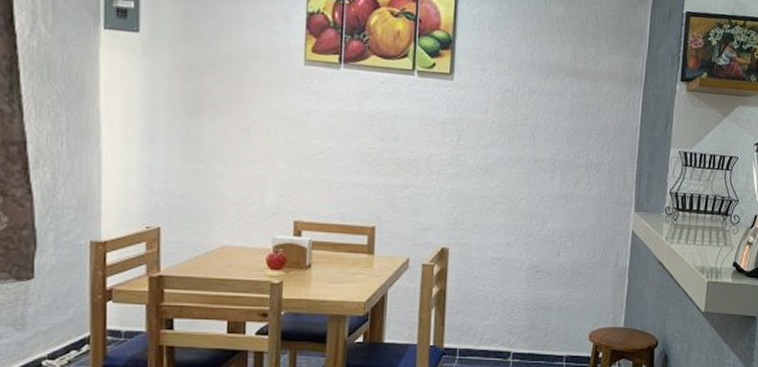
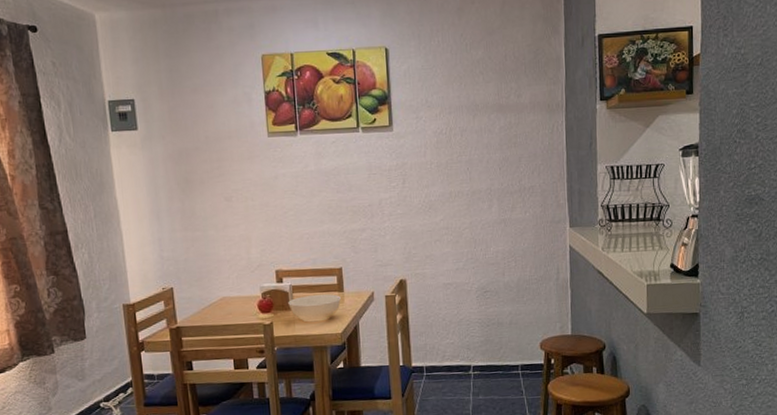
bowl: none [305,254,369,287] -> present [288,294,341,323]

